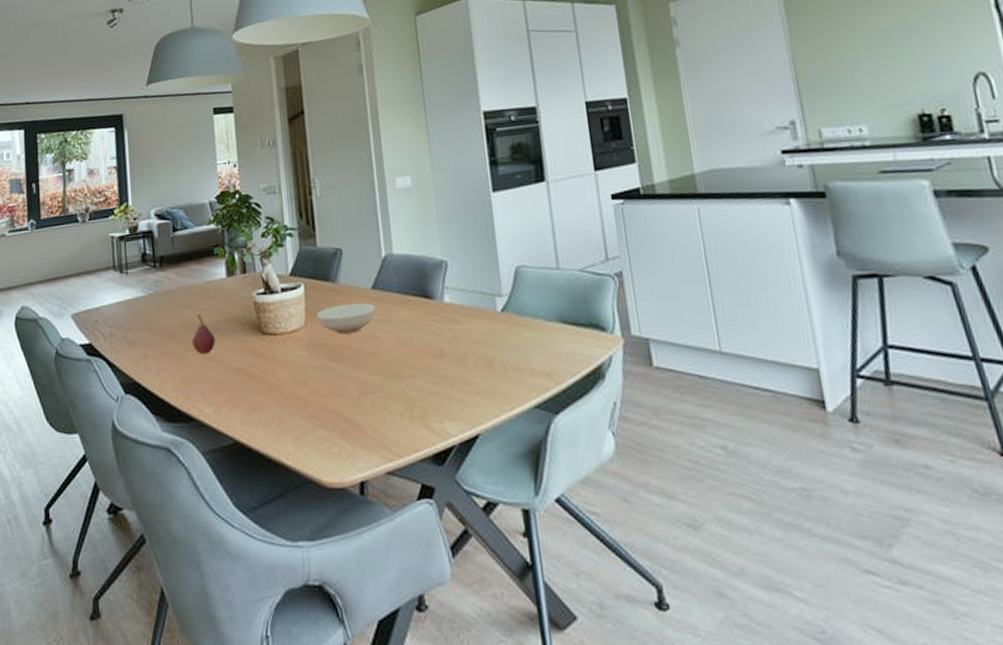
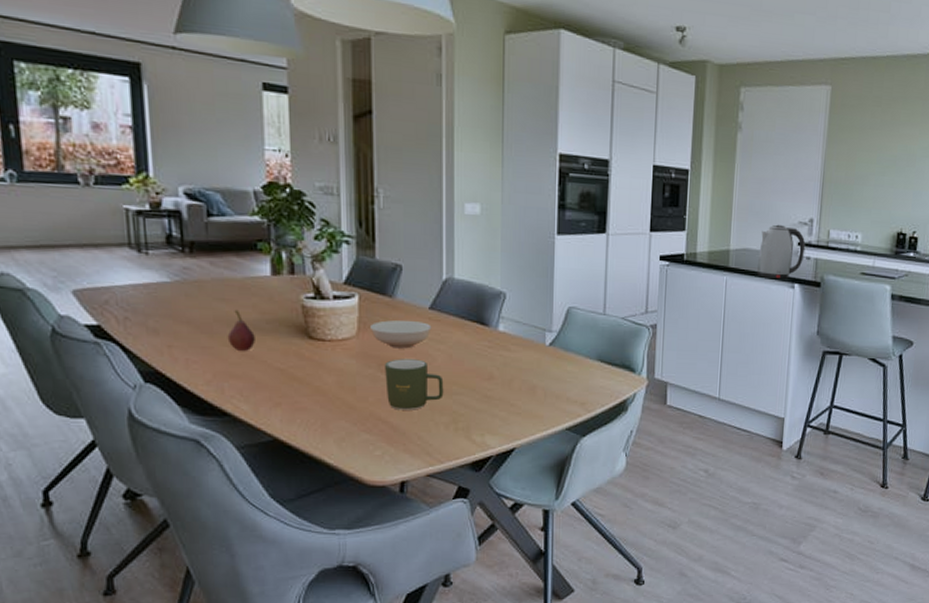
mug: none [334,343,395,401] -> present [385,359,444,410]
kettle: none [730,134,794,199] -> present [756,224,806,280]

